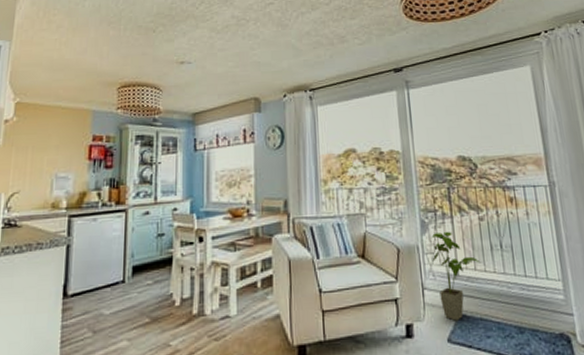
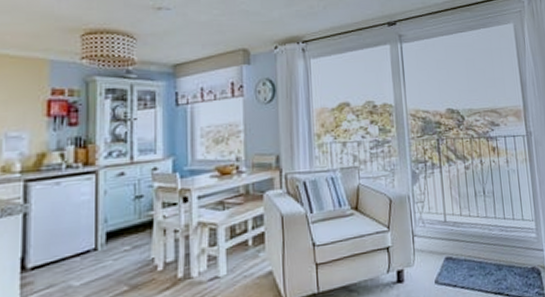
house plant: present [431,231,481,321] -> none [421,180,466,264]

